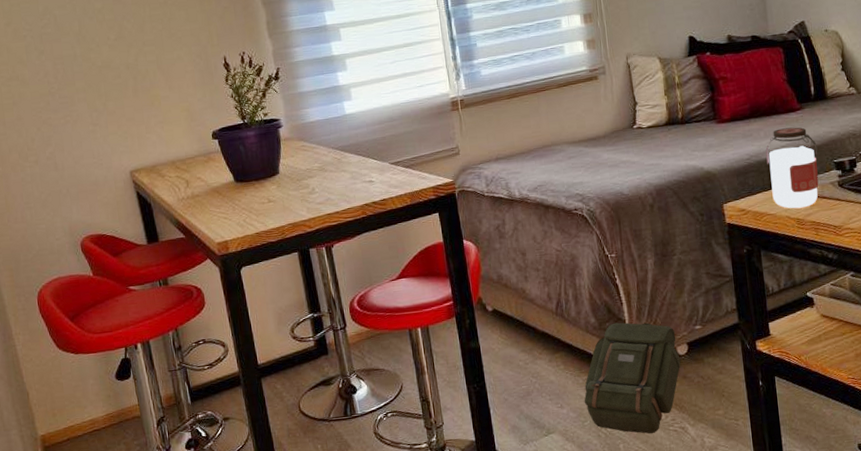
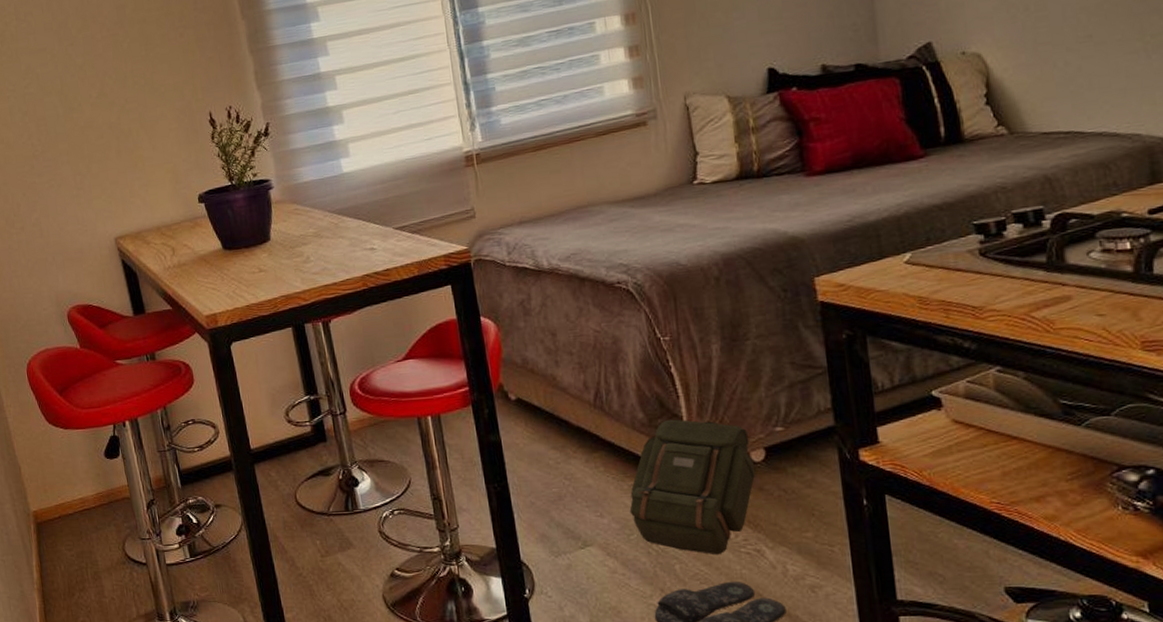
jar: present [765,127,819,209] -> none [874,179,951,284]

